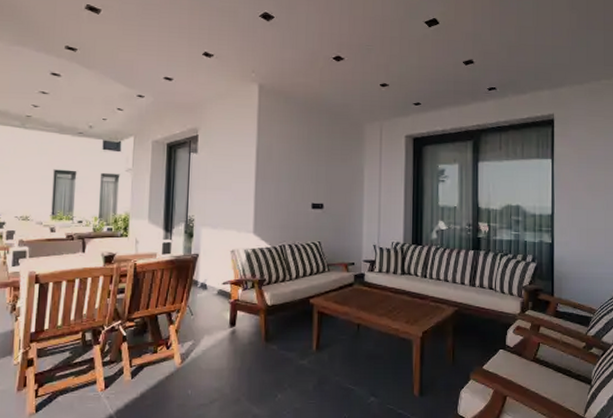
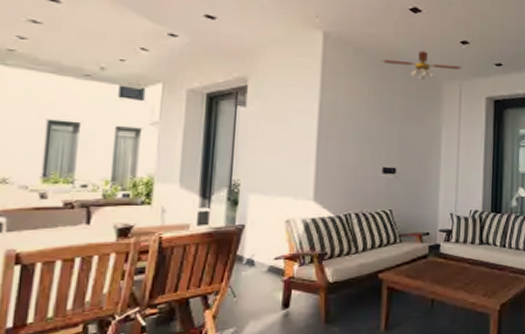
ceiling fan: none [309,95,383,122] -> present [382,50,463,80]

